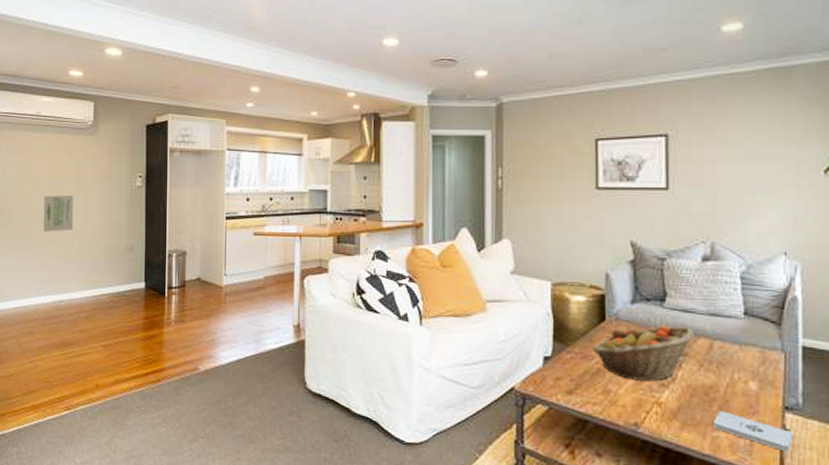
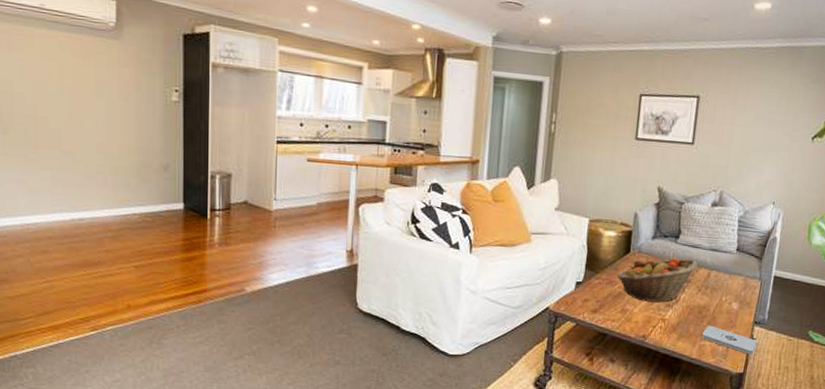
wall art: present [44,195,74,232] -> none [54,102,94,144]

